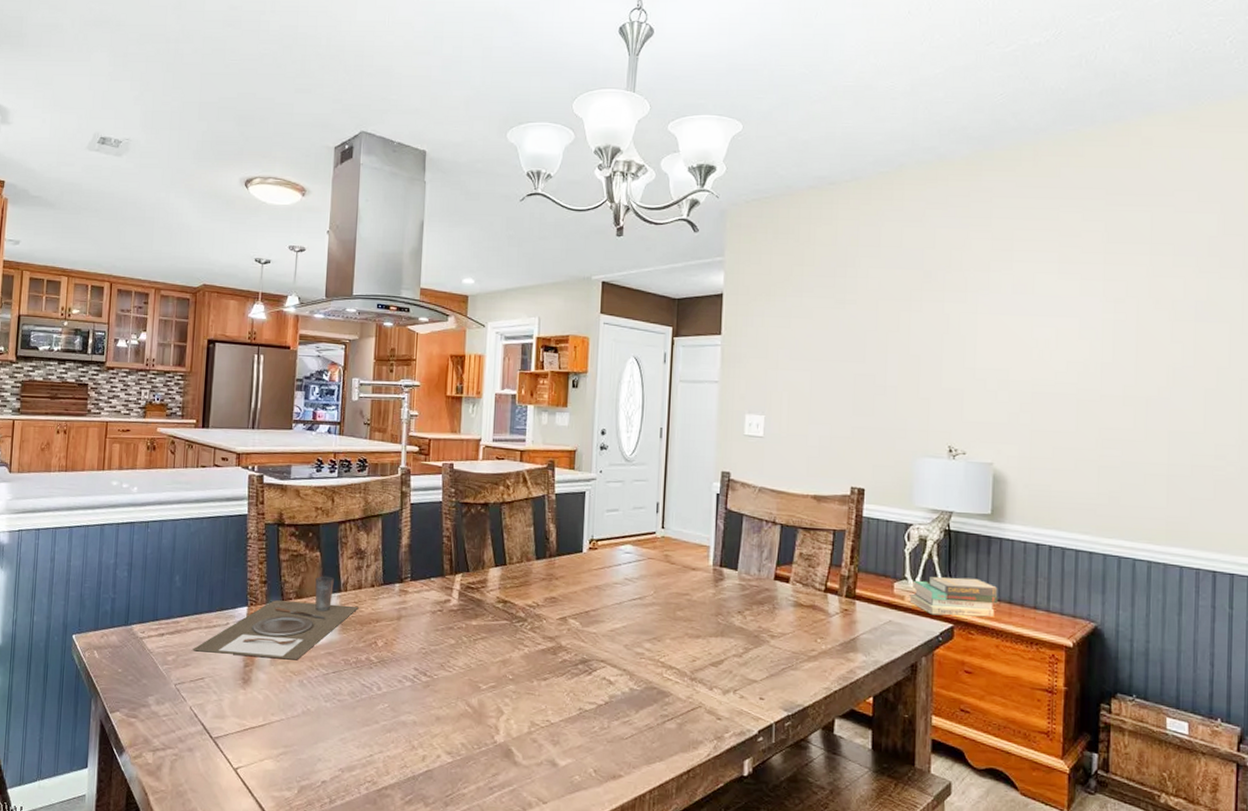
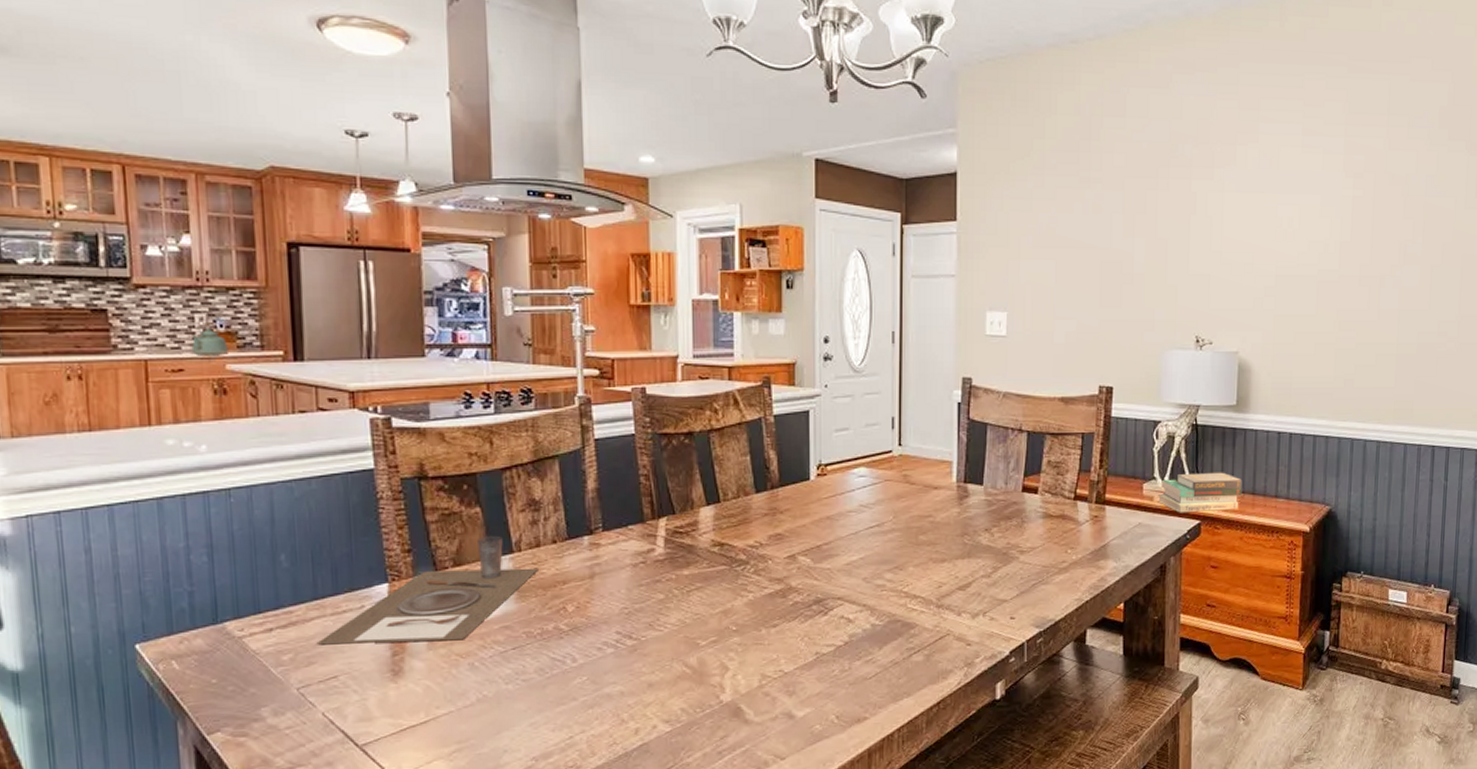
kettle: none [136,396,160,421] -> present [191,323,228,356]

